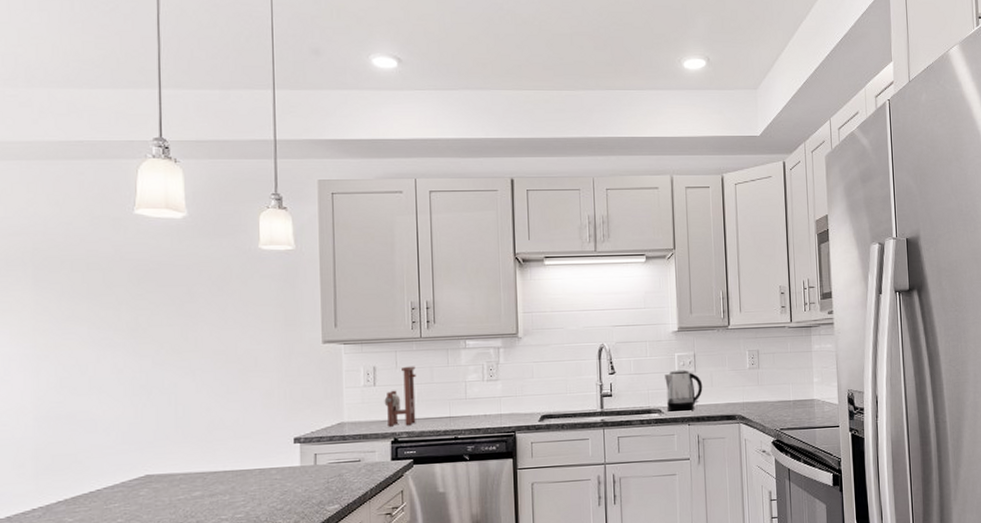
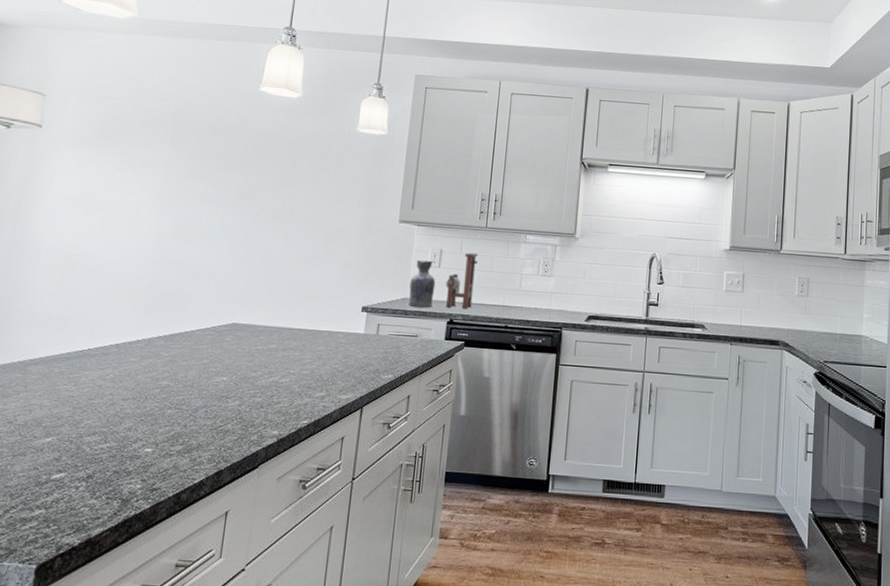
ceramic jug: none [344,379,373,432] -> present [408,259,436,309]
kettle: present [665,370,703,412] -> none [711,288,749,331]

